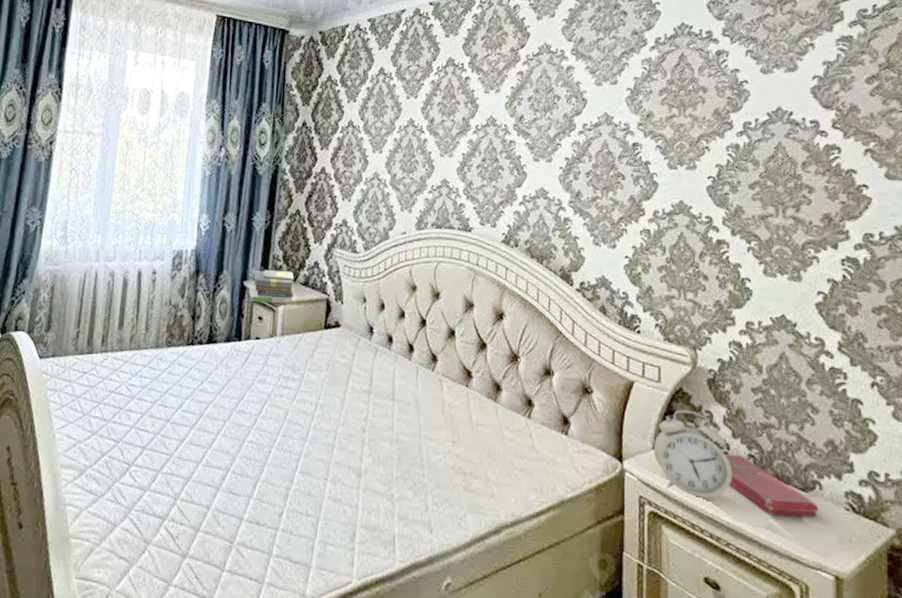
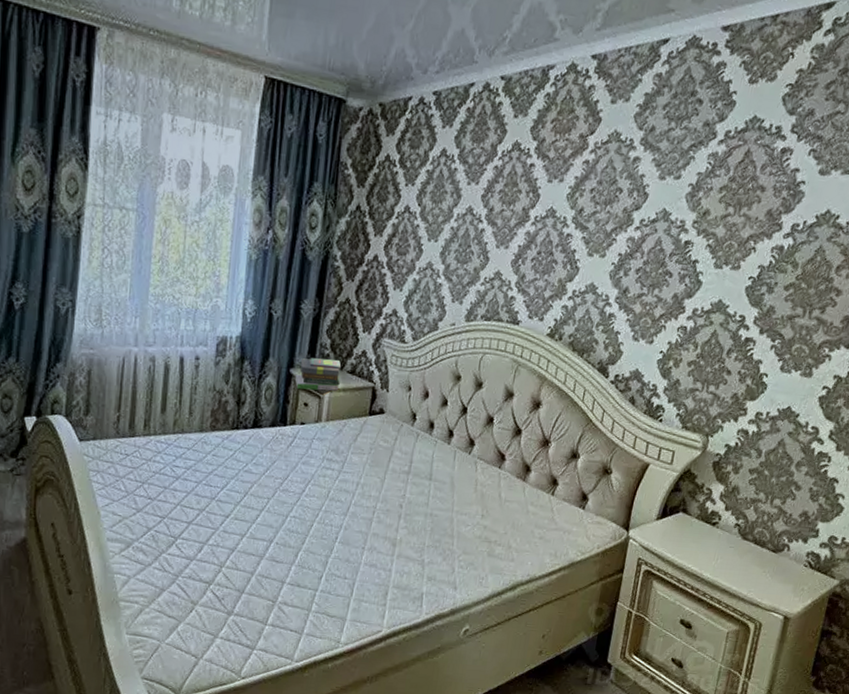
alarm clock: present [653,409,732,503] -> none [656,487,720,562]
book: present [725,454,819,518] -> none [714,524,784,573]

